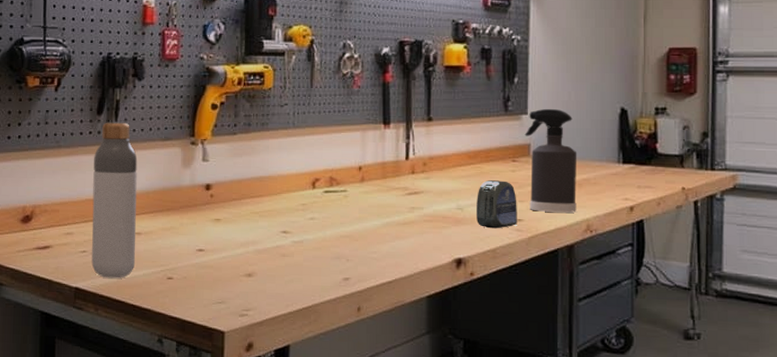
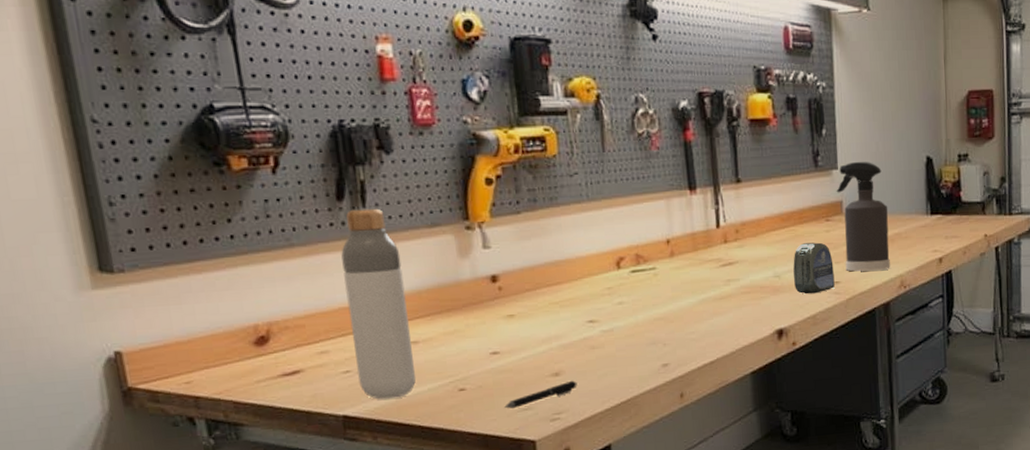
pen: none [202,282,266,301] -> present [504,380,578,410]

